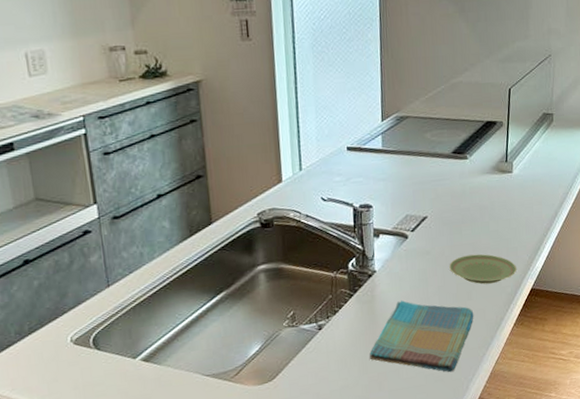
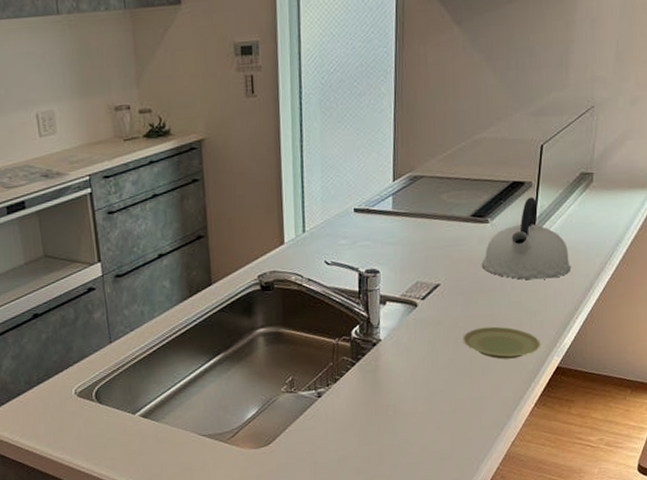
dish towel: present [369,300,474,373] -> none [371,372,489,451]
kettle: none [462,135,539,210] -> present [481,197,570,280]

